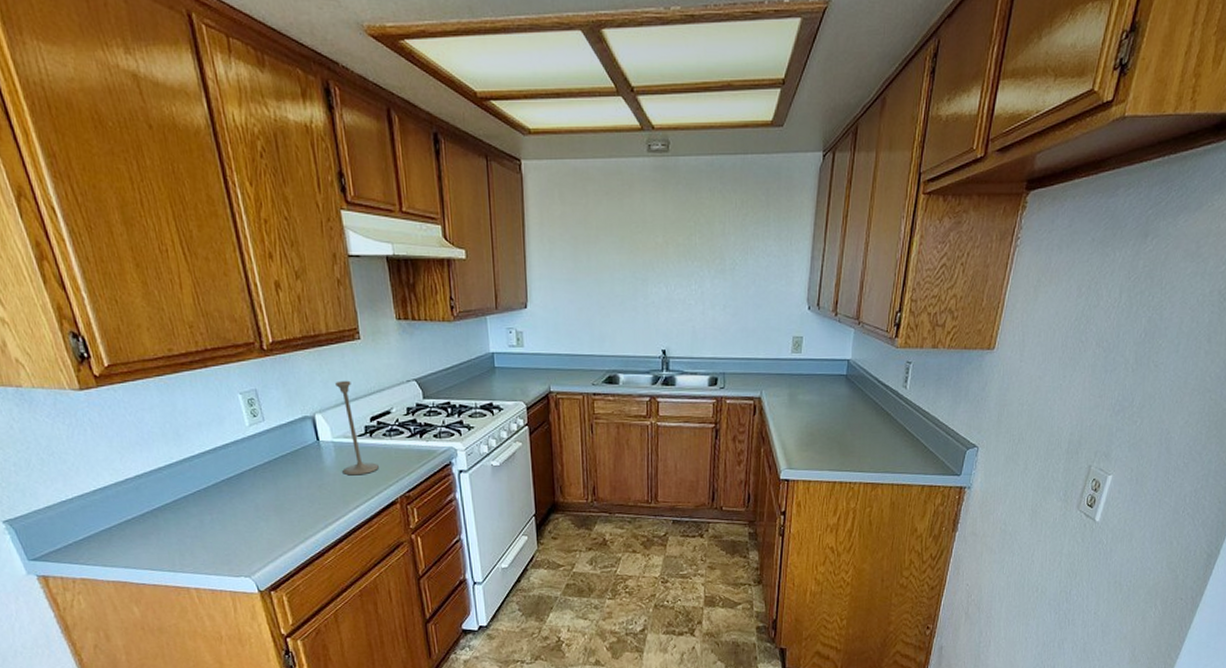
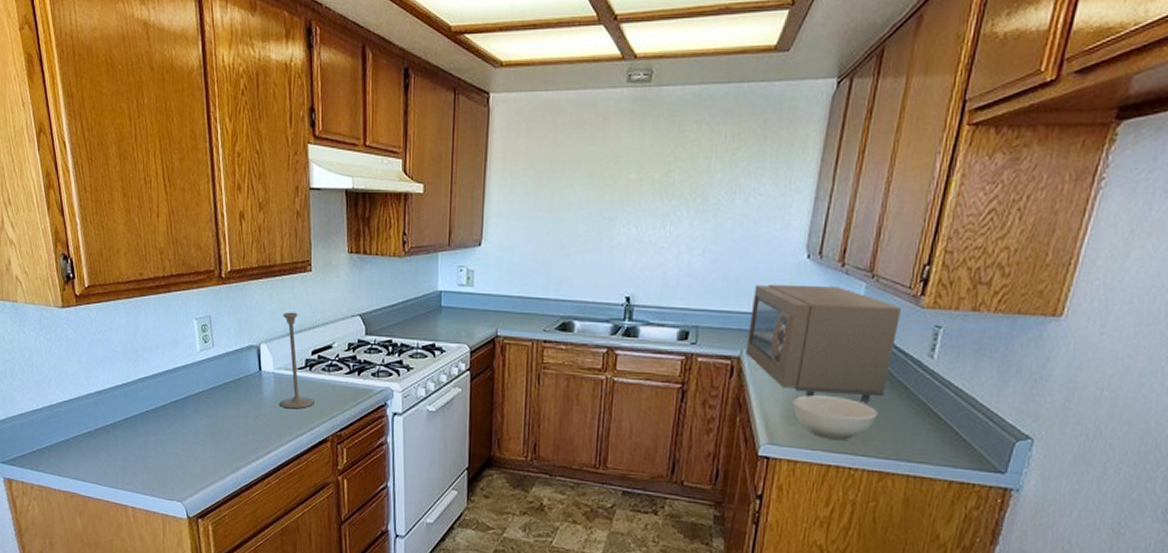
microwave: none [764,332,881,427] -> present [745,284,901,402]
bowl: none [804,425,869,460] -> present [792,395,878,440]

